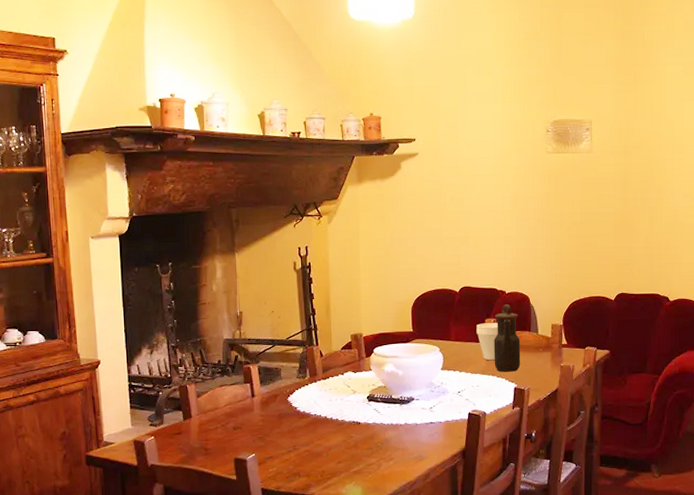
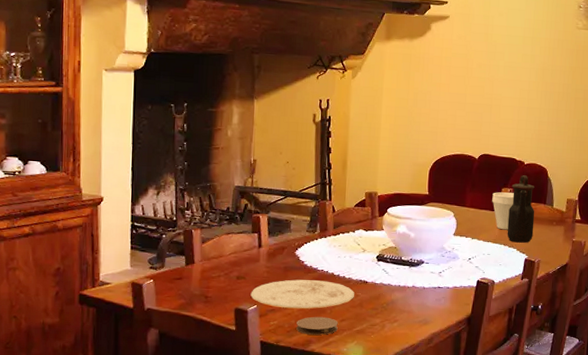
plate: none [248,425,349,455] -> present [250,279,354,309]
coaster: none [295,460,335,479] -> present [296,316,338,335]

